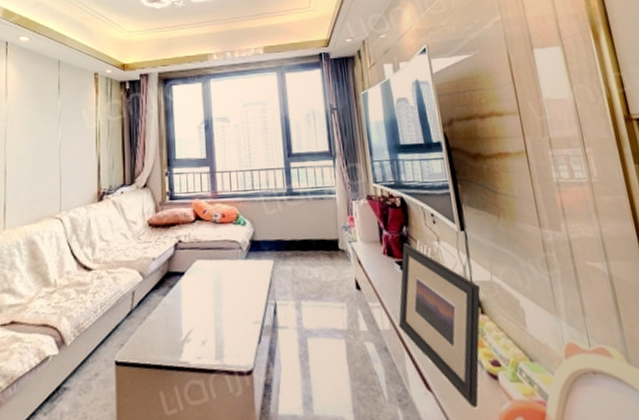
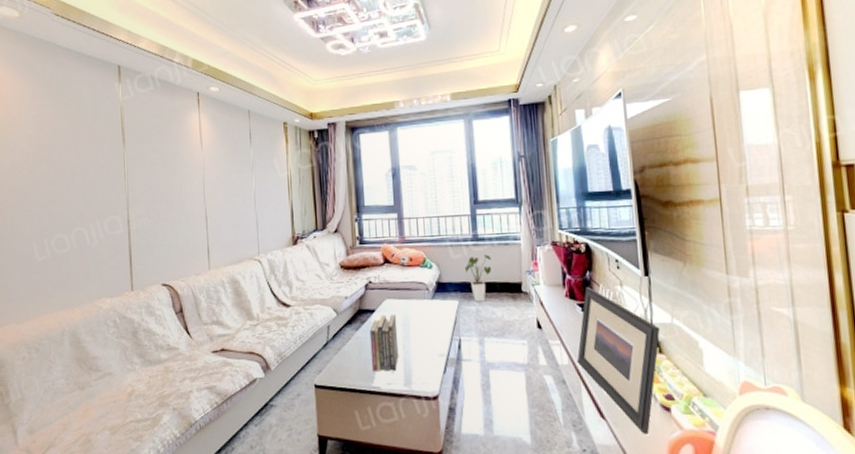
books: none [178,277,210,344] -> present [369,315,399,372]
house plant: none [279,210,308,261] -> present [464,254,492,302]

